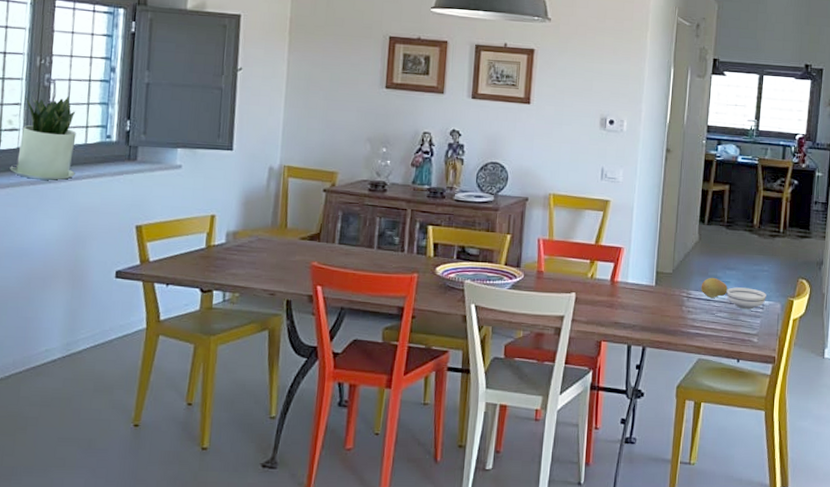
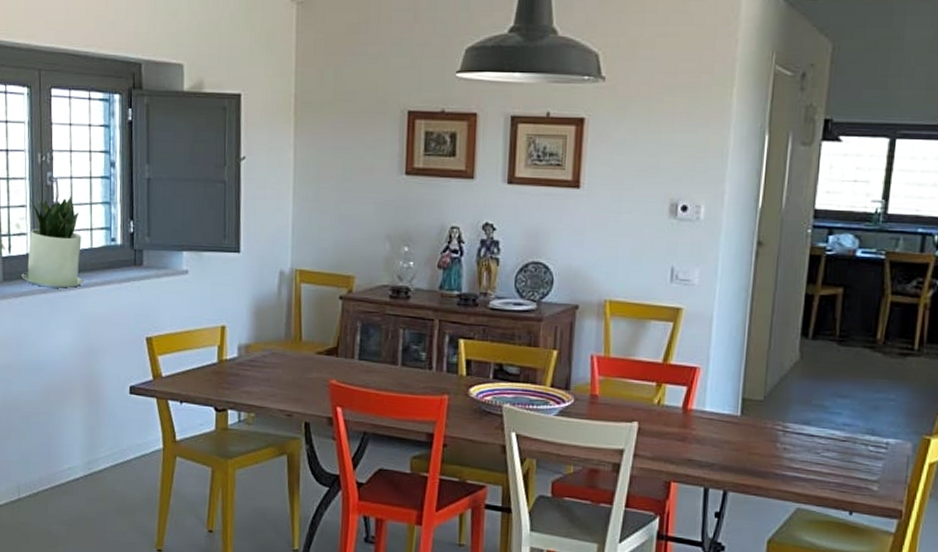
fruit: present [701,277,728,298] -> none [801,406,839,433]
bowl: present [726,287,767,310] -> none [836,420,892,449]

